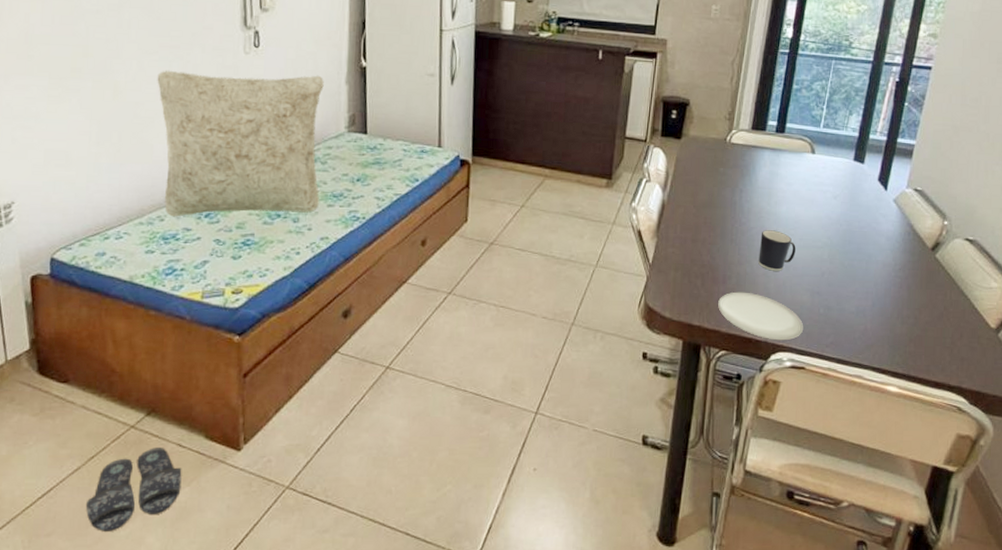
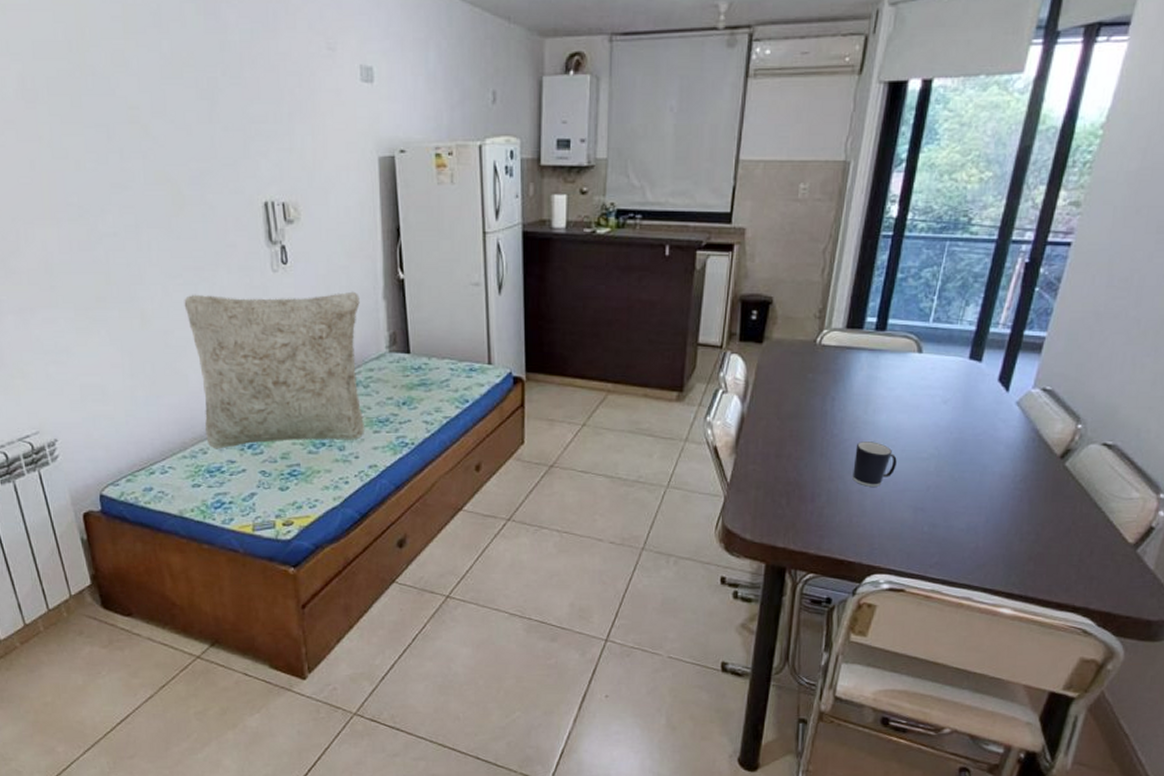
slippers: present [85,448,182,533] -> none [162,677,251,755]
plate: present [718,292,804,341] -> none [805,510,904,562]

